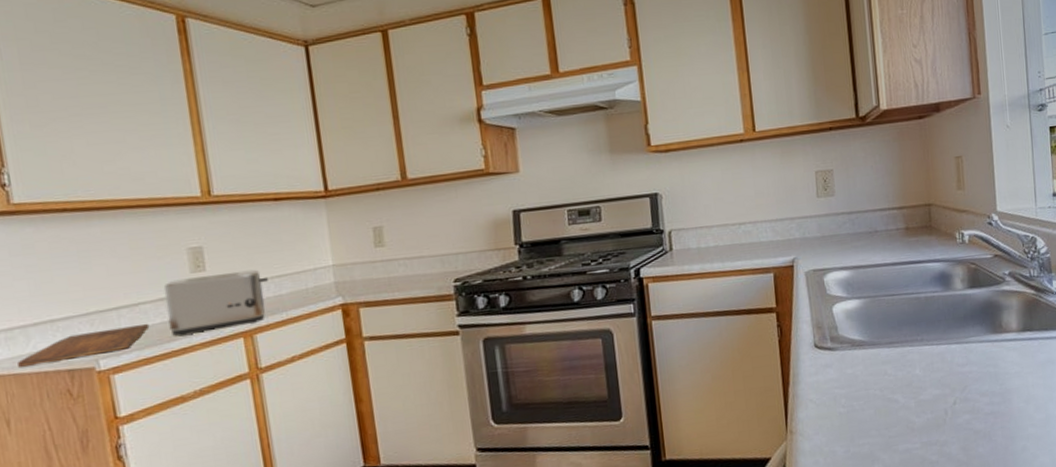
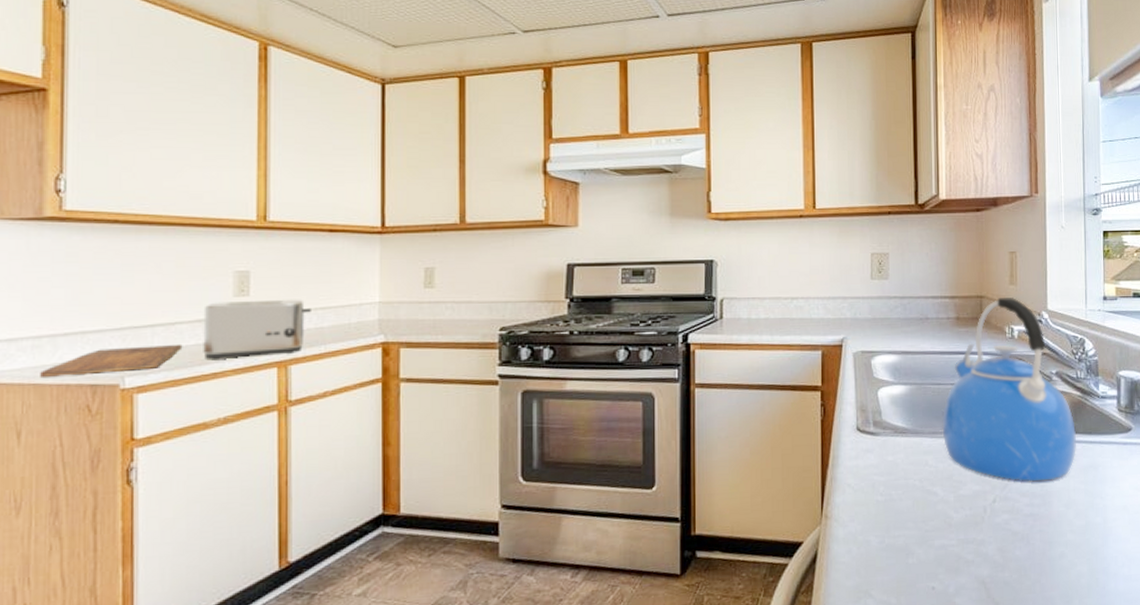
kettle: none [898,202,1033,382] -> present [942,298,1076,482]

